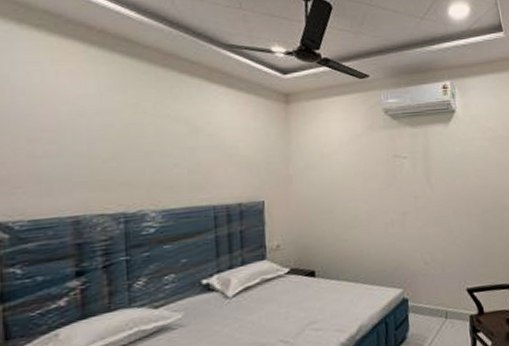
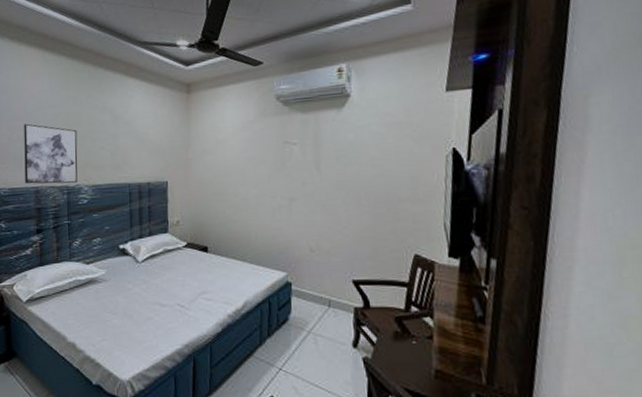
wall art: none [55,135,140,214] -> present [24,123,78,184]

